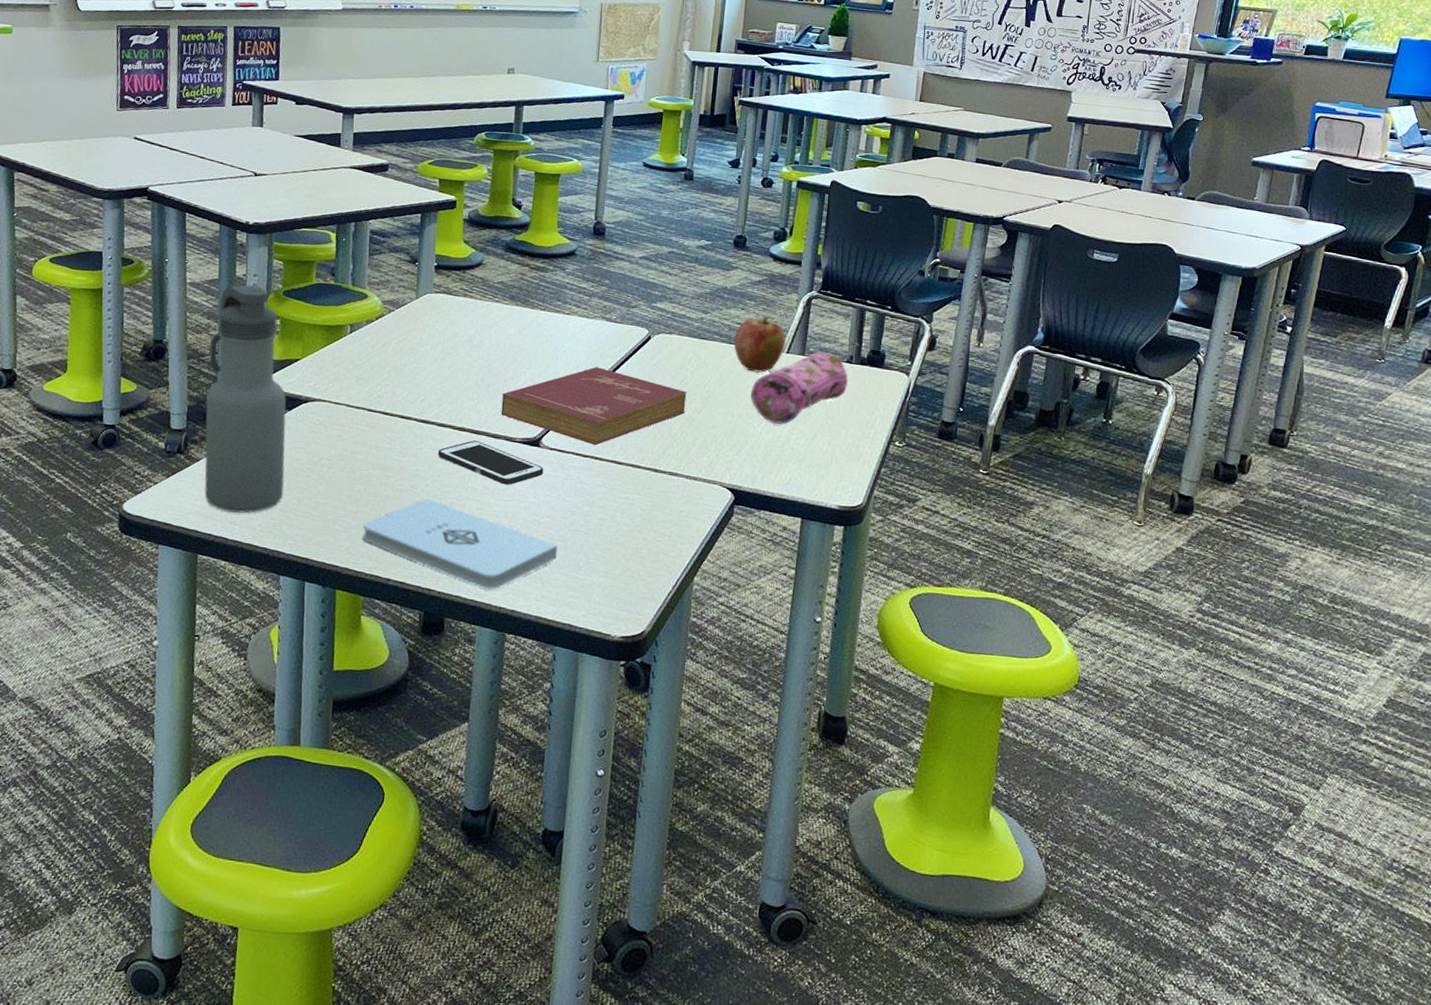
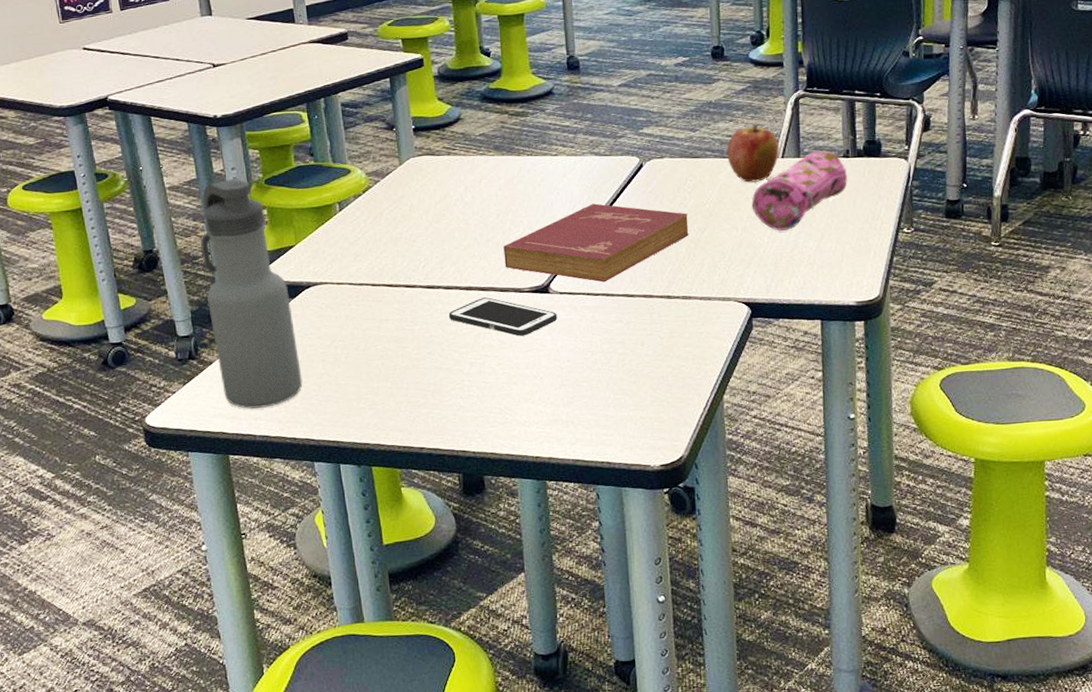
notepad: present [362,498,558,590] -> none [387,362,584,442]

